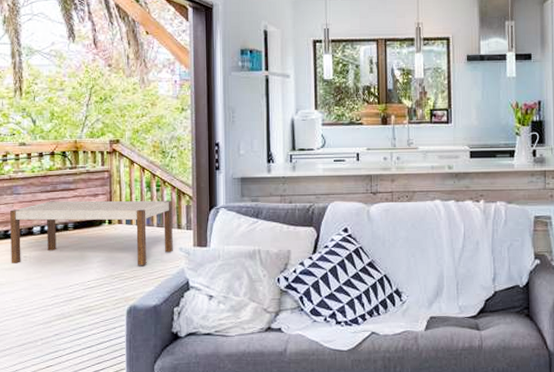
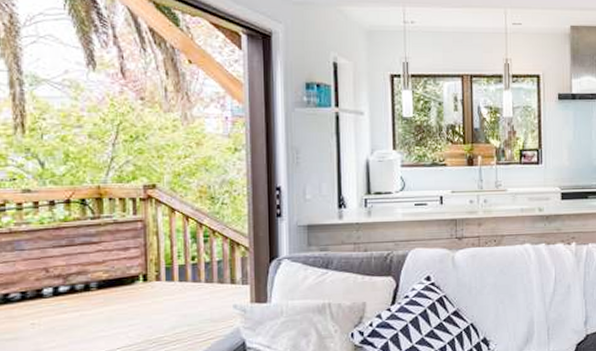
bench: present [10,200,173,265] -> none [11,253,226,333]

